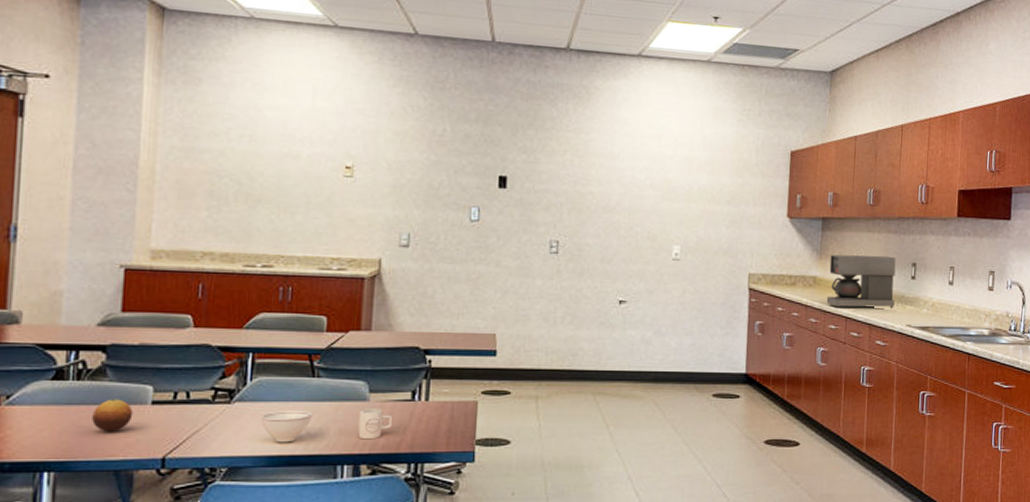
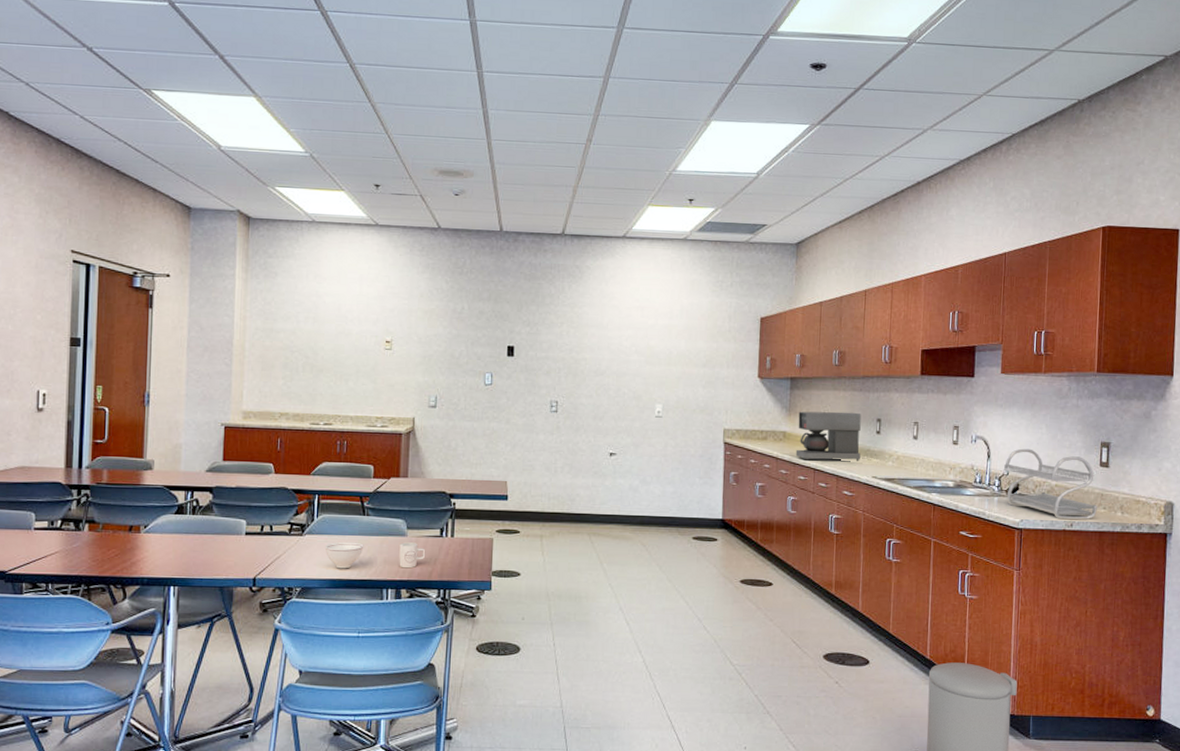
fruit: present [92,399,133,432] -> none [203,530,232,556]

